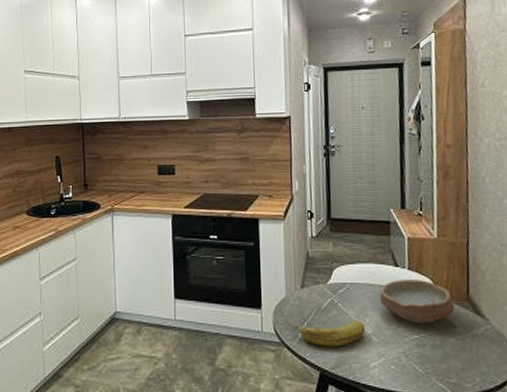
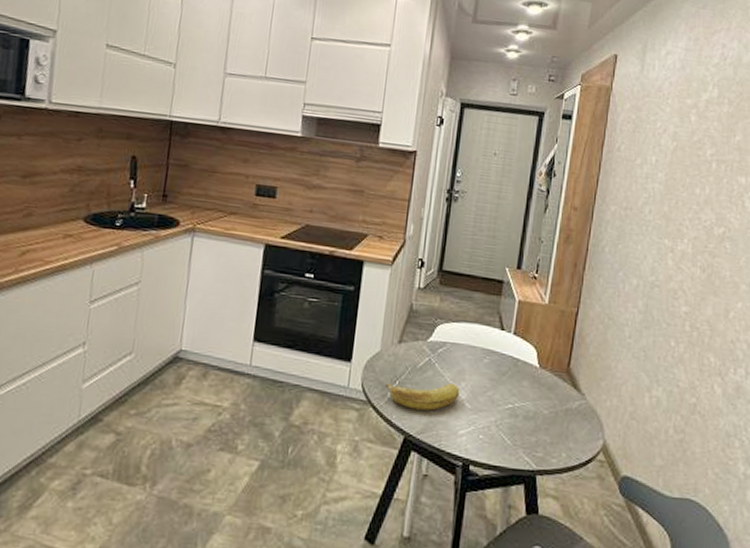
bowl: present [380,280,455,324] -> none [480,344,554,394]

